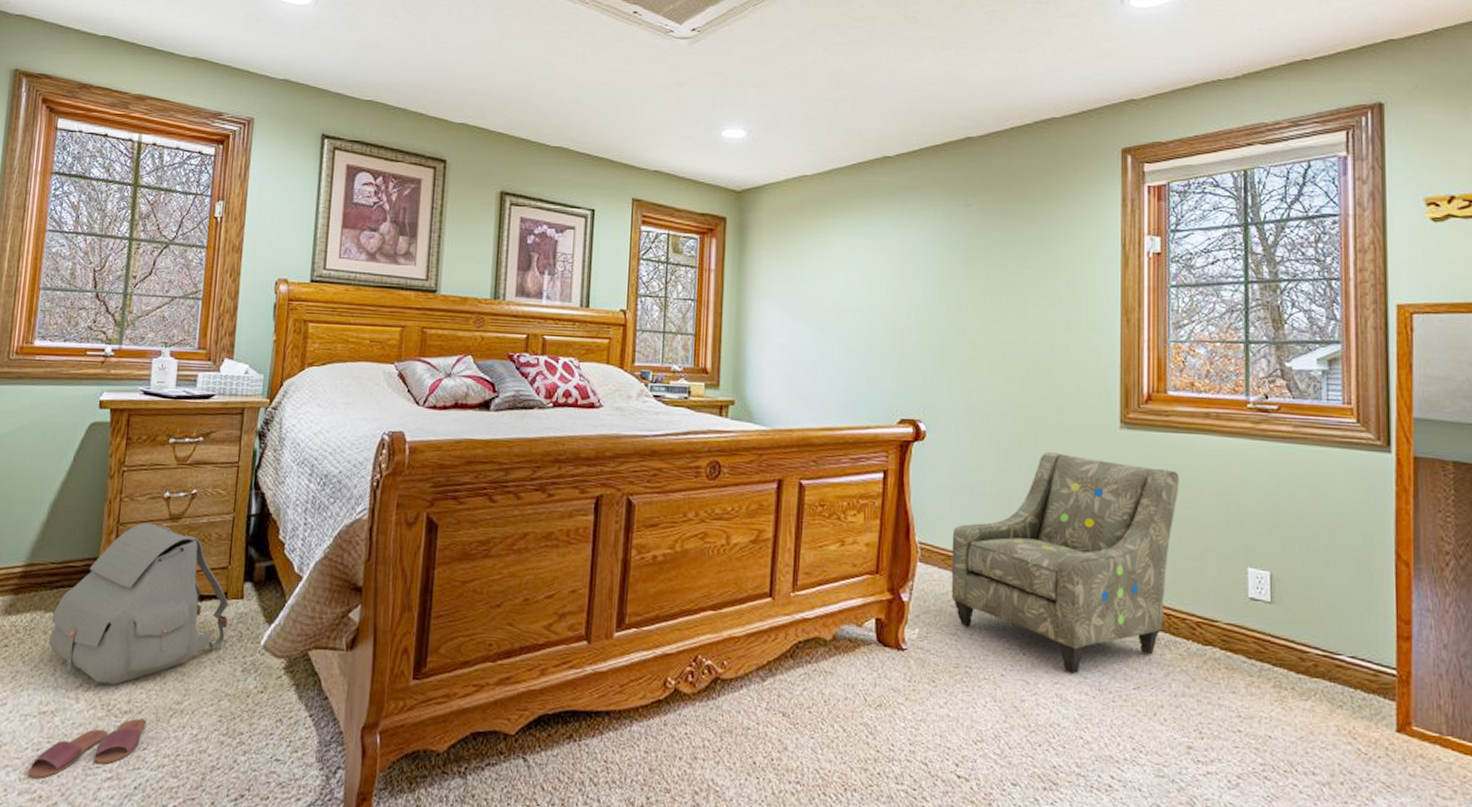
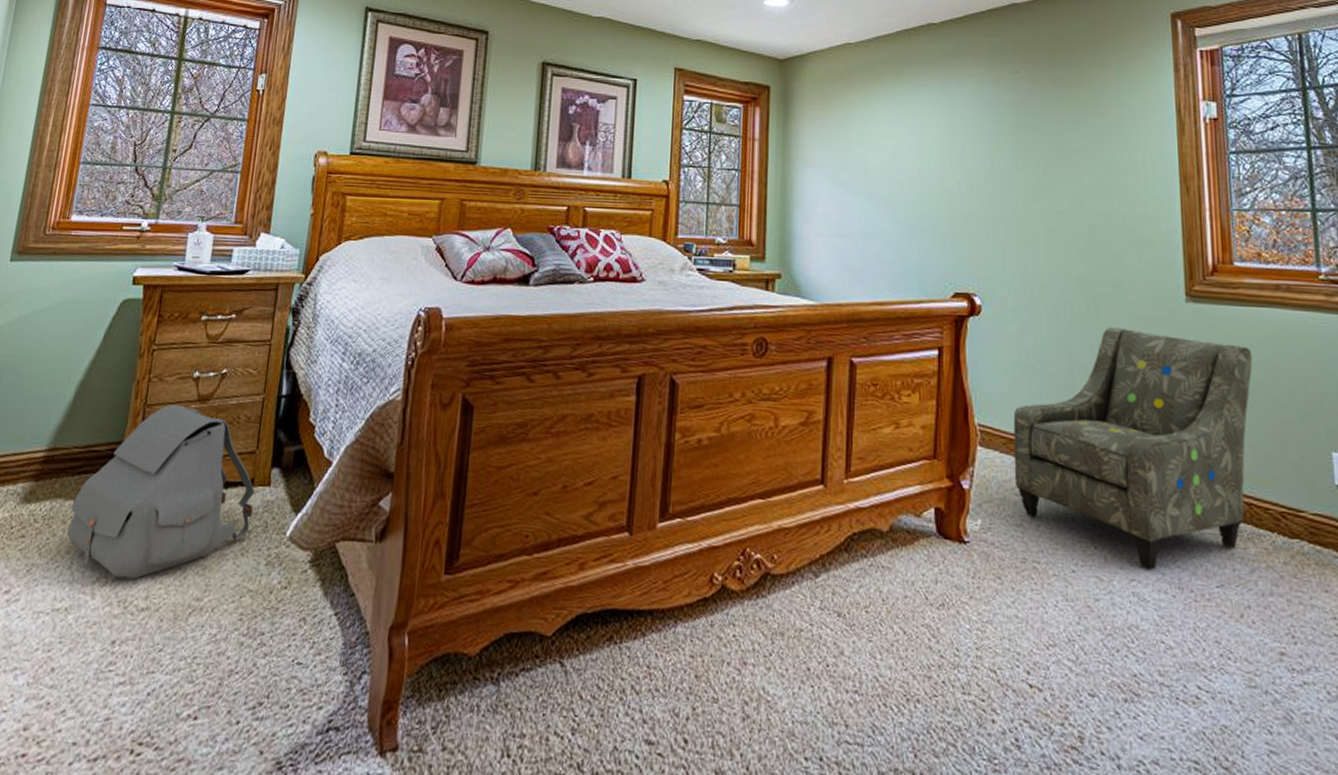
slippers: present [28,718,146,778] -> none [36,616,164,683]

